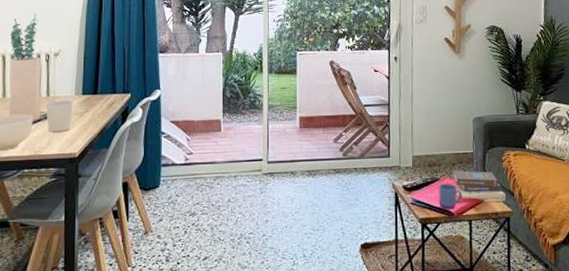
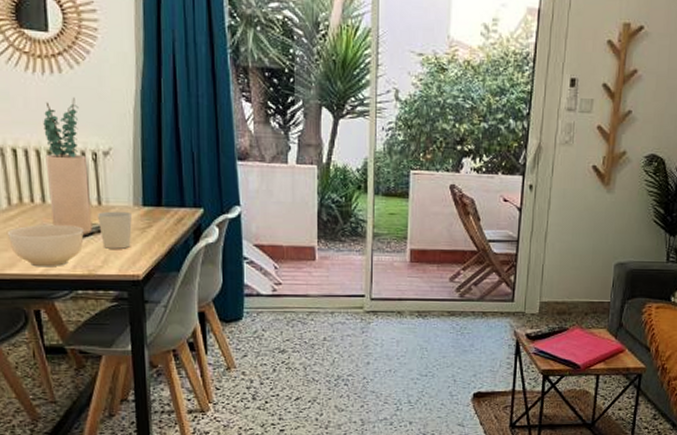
mug: present [439,183,462,211] -> none [565,334,592,363]
books: present [451,170,506,204] -> none [581,321,641,358]

